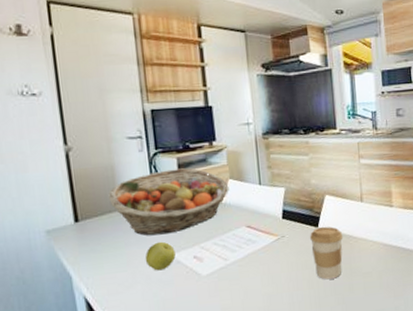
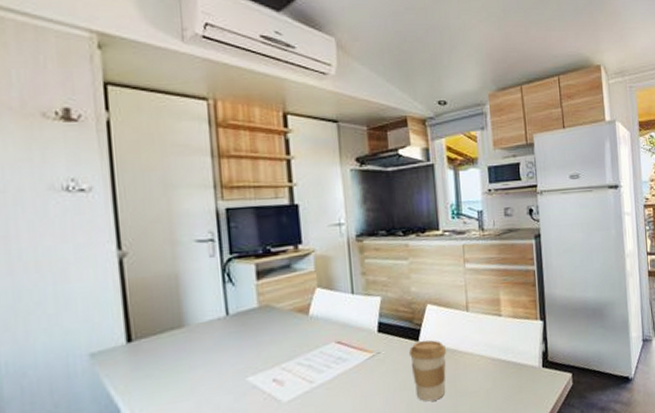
fruit basket: present [108,168,229,236] -> none [171,275,317,357]
apple: present [145,241,176,271] -> none [213,362,251,399]

